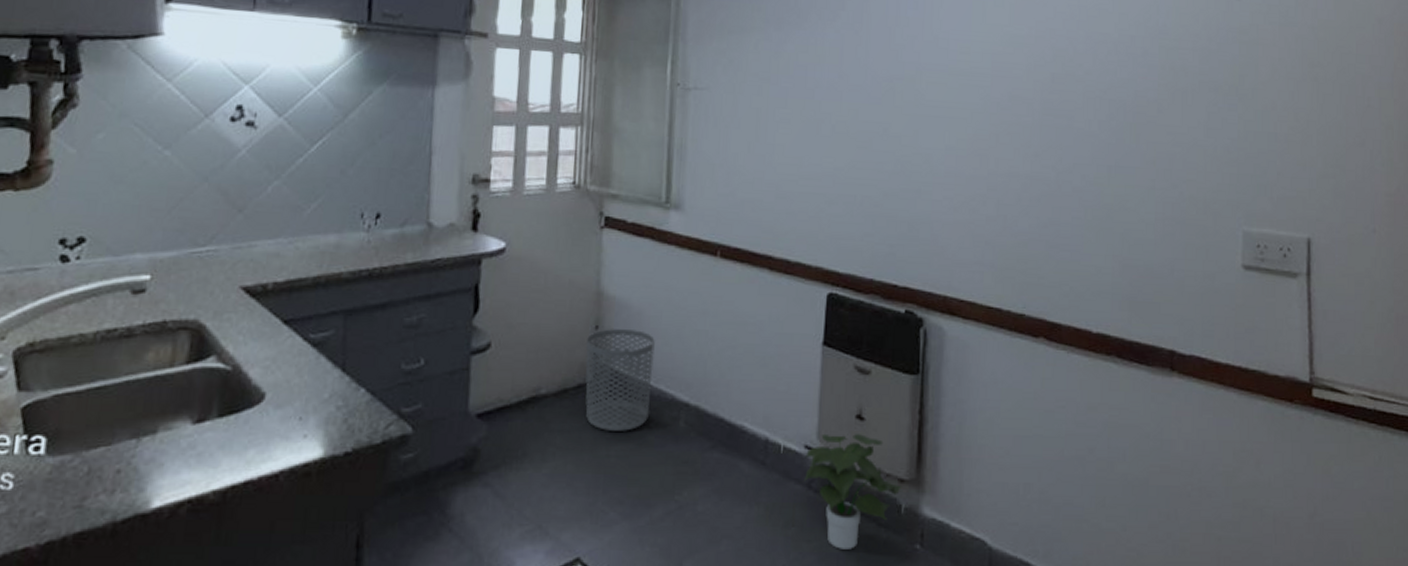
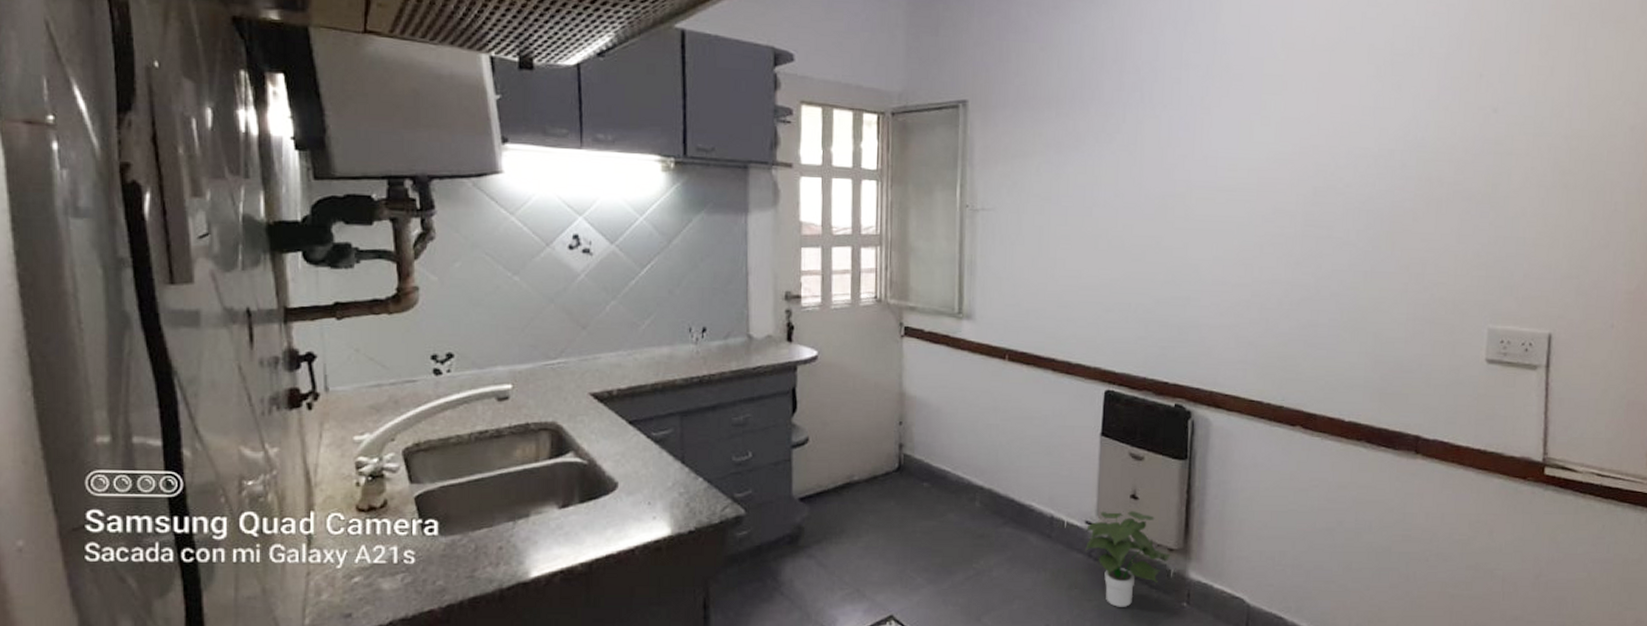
waste bin: present [585,329,655,431] -> none [892,424,952,511]

